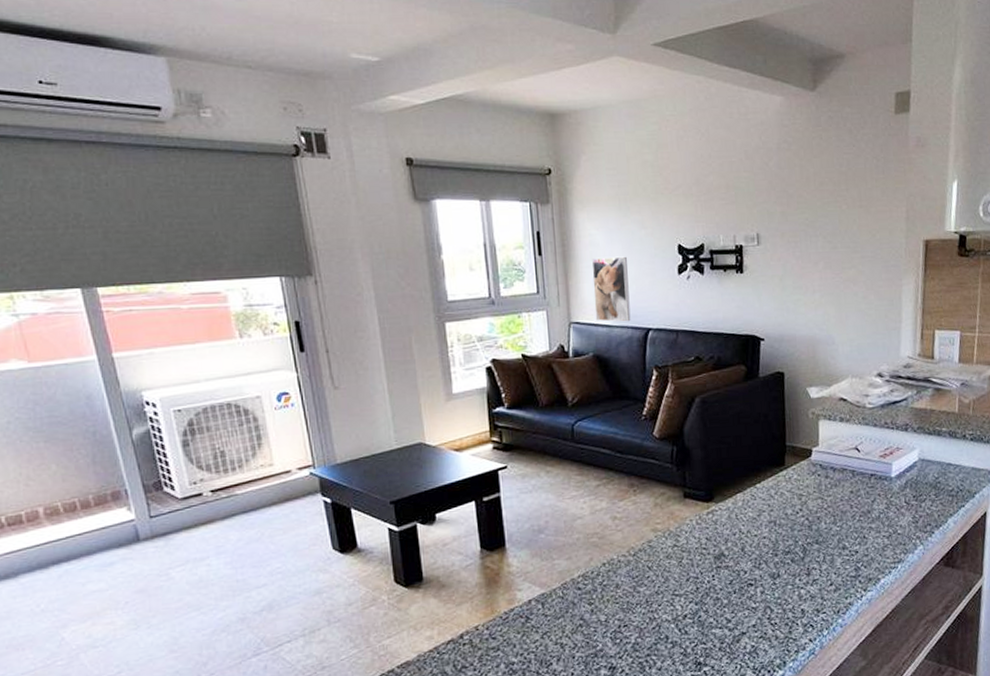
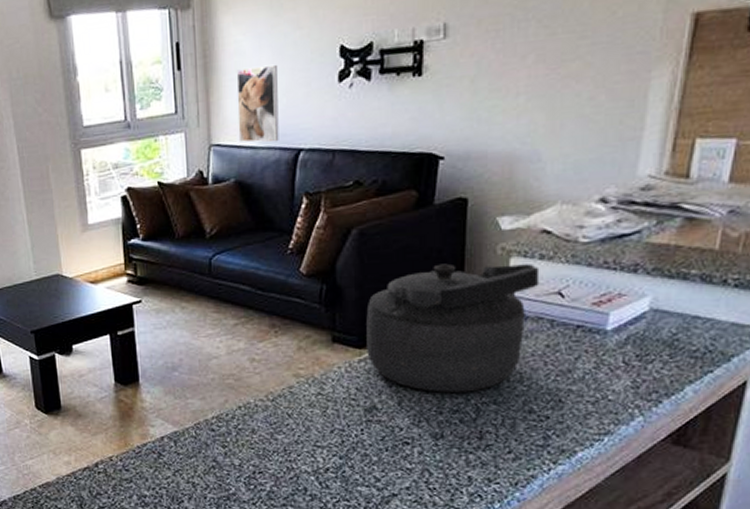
kettle: none [711,425,842,537] -> present [366,263,540,393]

